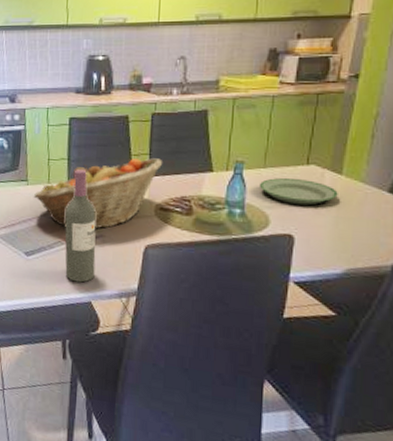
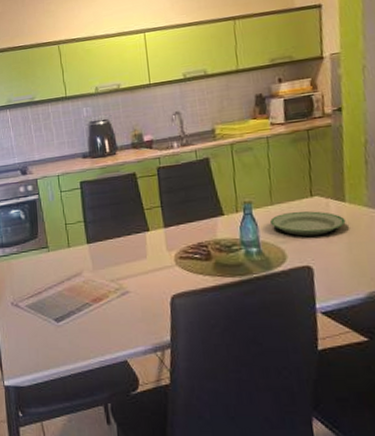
fruit basket: present [33,158,162,229] -> none [55,209,175,289]
wine bottle: present [65,170,96,283] -> none [89,230,127,342]

